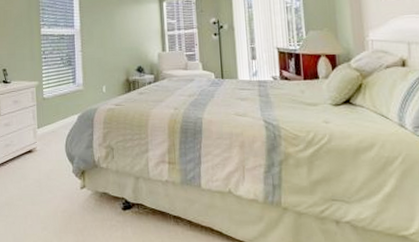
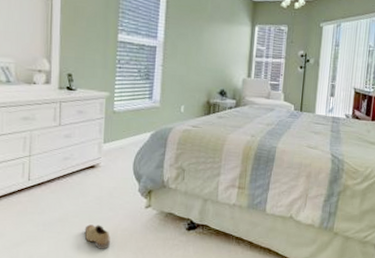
shoe: none [28,207,52,231] -> present [84,224,110,249]

